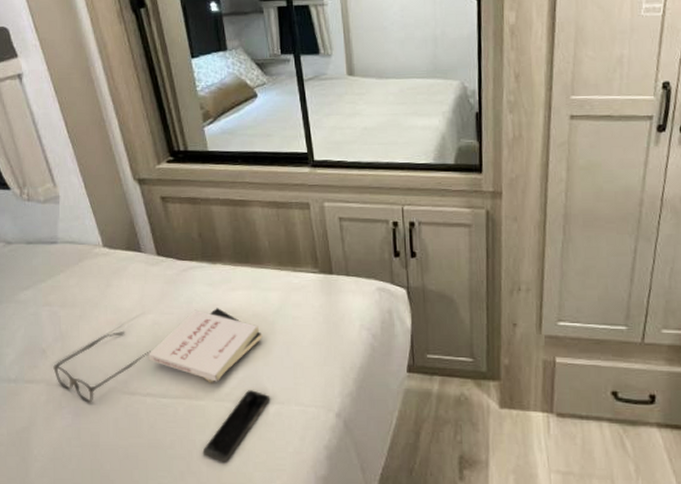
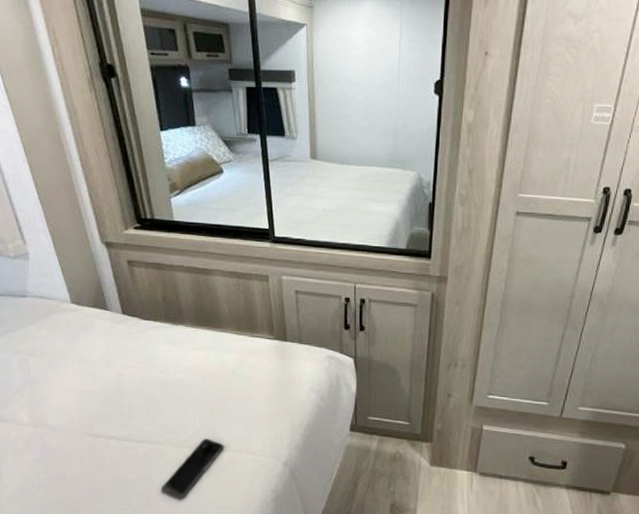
eyeglasses: present [53,331,152,403] -> none [23,381,116,442]
books: present [147,308,263,383] -> none [111,365,219,431]

